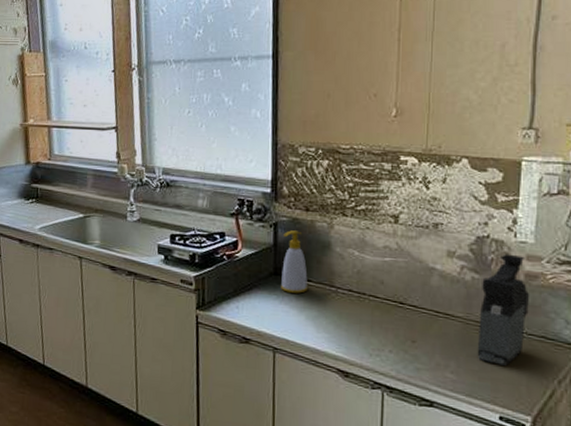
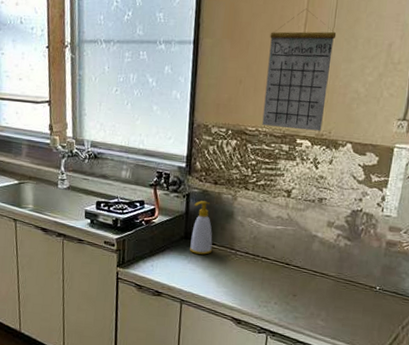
calendar: none [357,13,437,146] -> present [262,8,337,131]
coffee maker: present [477,253,530,366] -> none [342,225,389,315]

